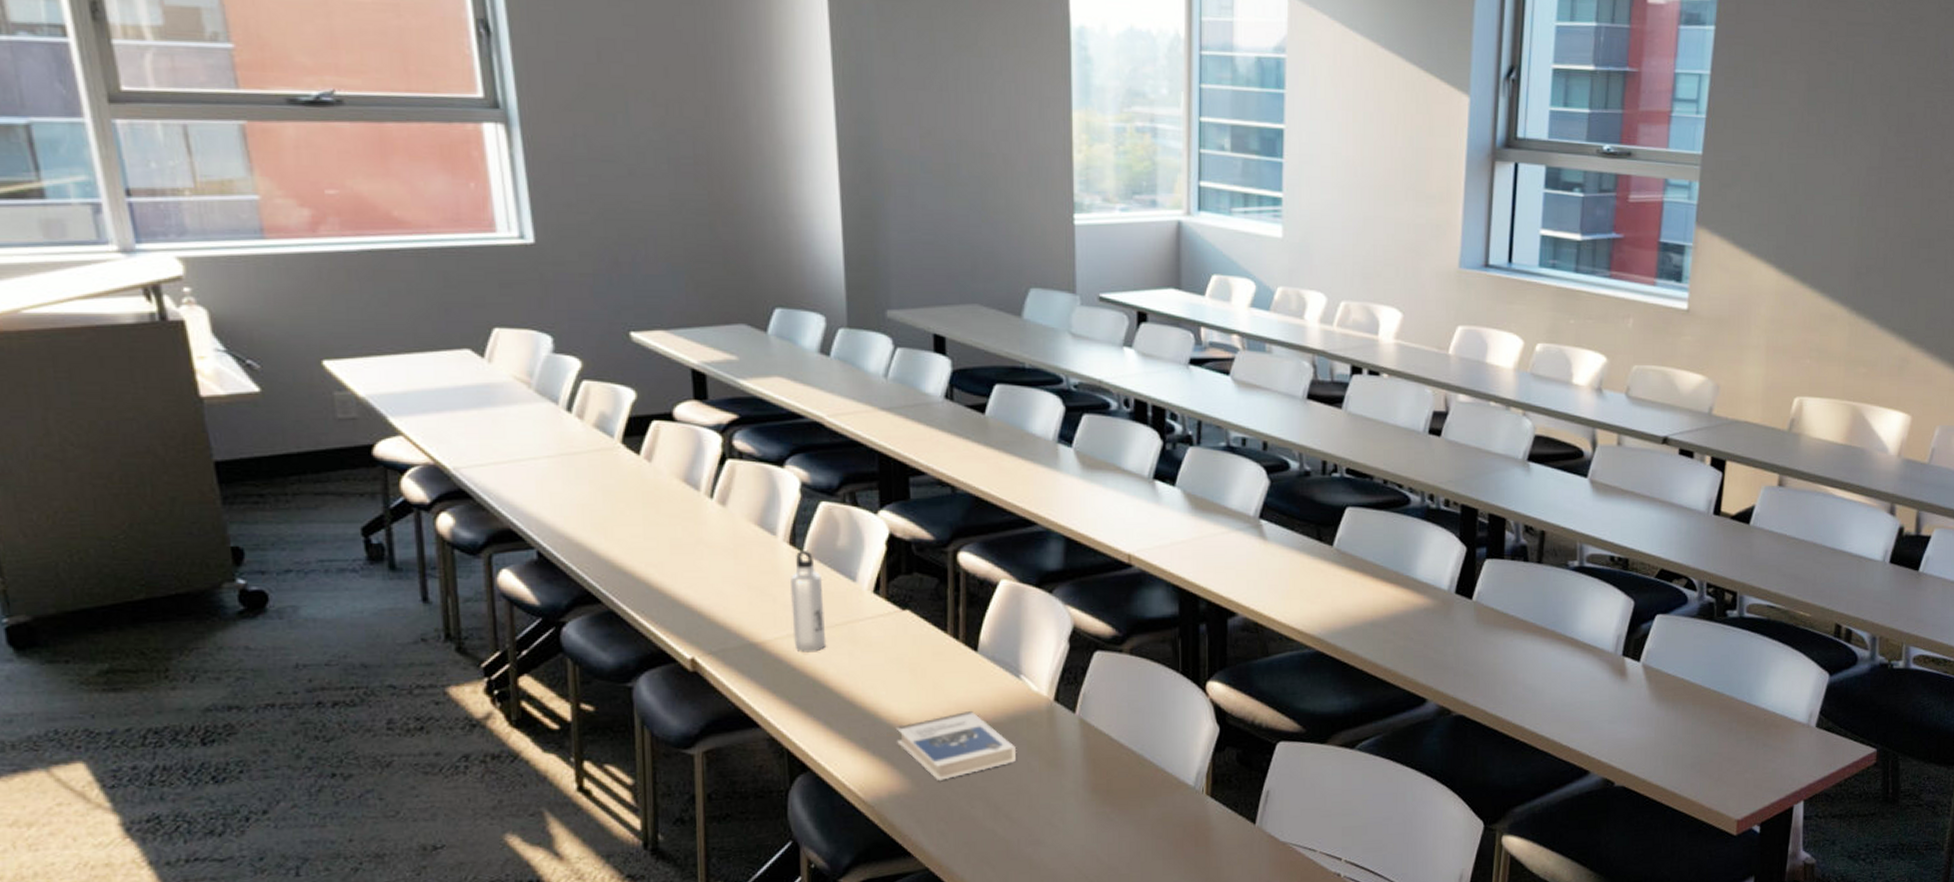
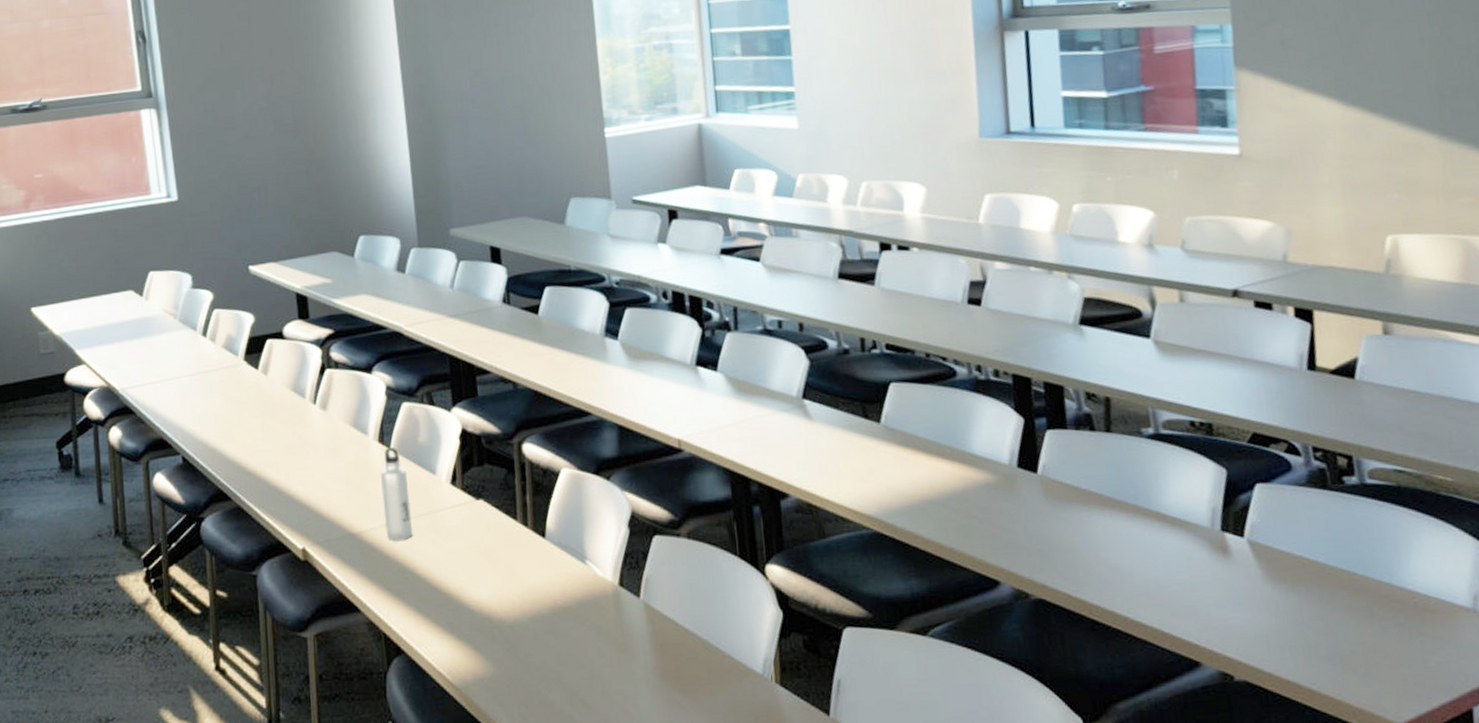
hardback book: present [895,711,1017,781] -> none [476,596,588,665]

